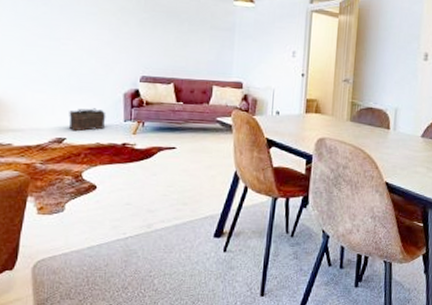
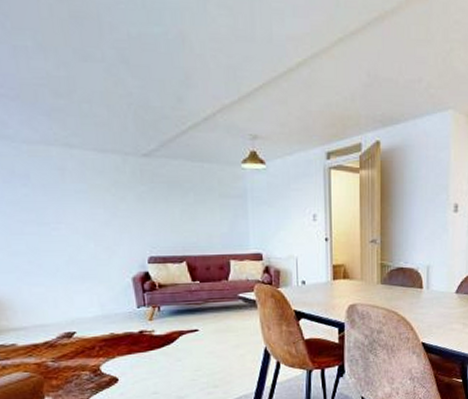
basket: present [69,108,106,132] -> none [74,297,117,324]

